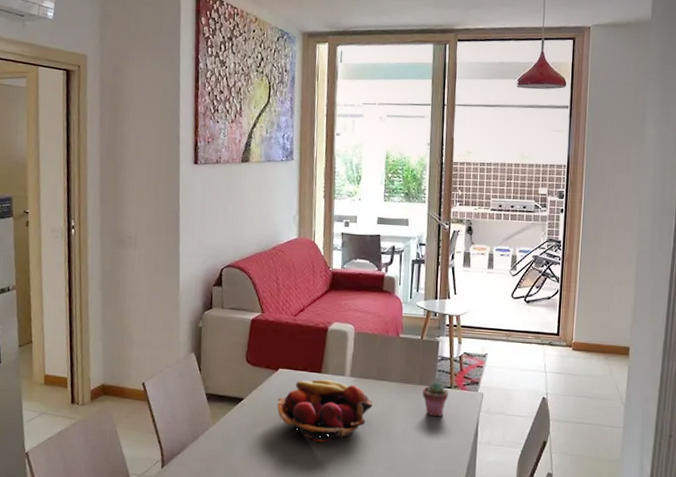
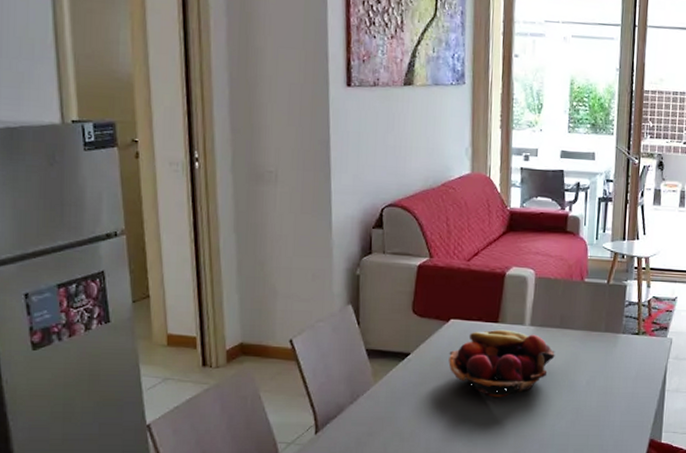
potted succulent: present [422,381,448,417] -> none [608,327,636,365]

